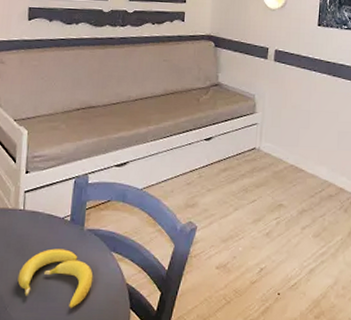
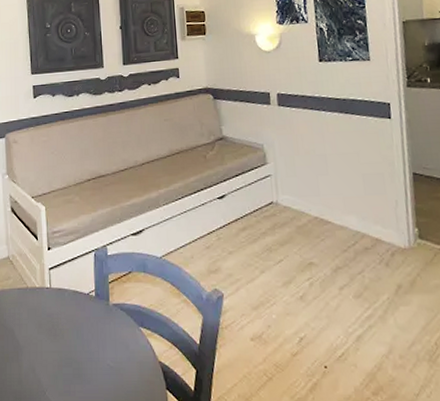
banana: present [17,248,93,308] -> none [52,326,125,391]

